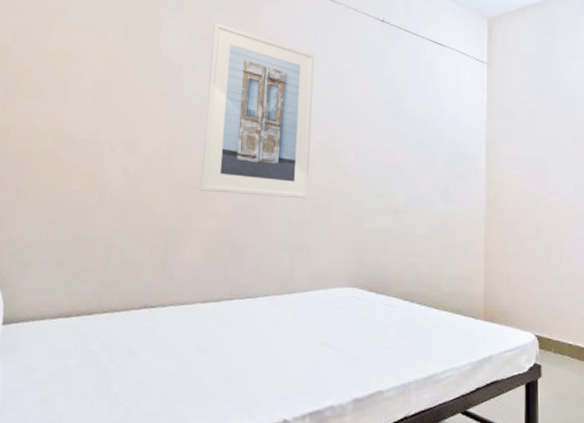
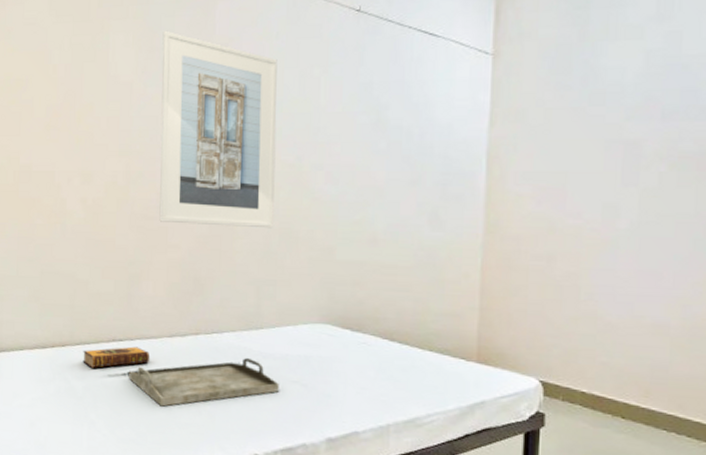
hardback book: none [110,313,183,337] -> present [83,346,151,368]
serving tray: none [158,321,310,375] -> present [129,357,280,407]

